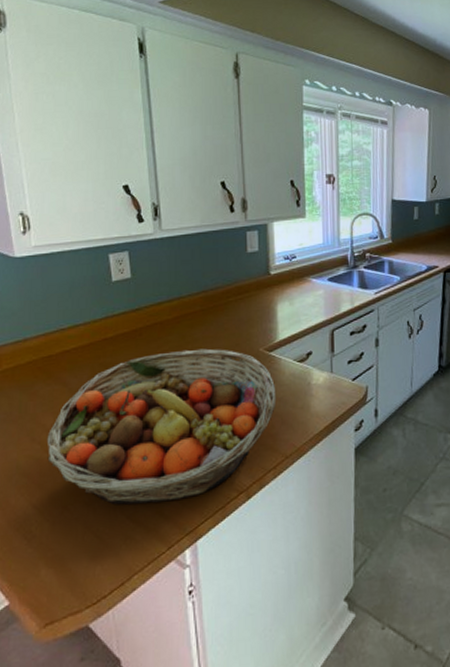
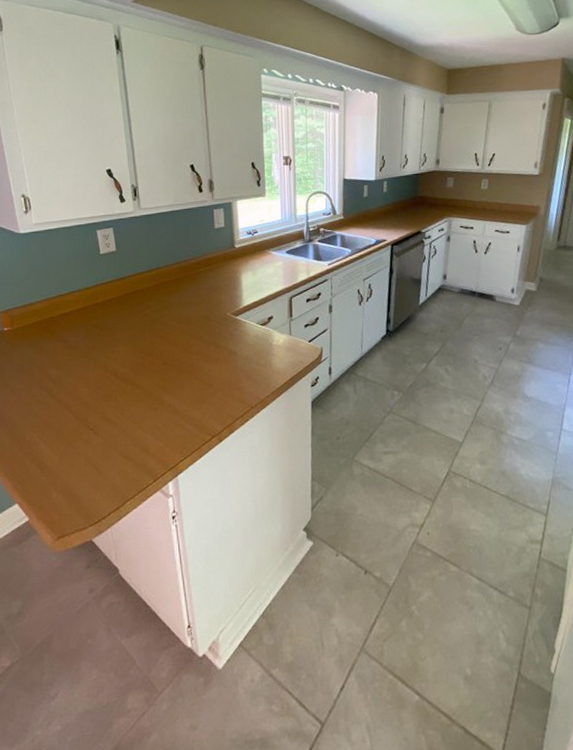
fruit basket: present [46,348,277,505] -> none [52,312,243,444]

